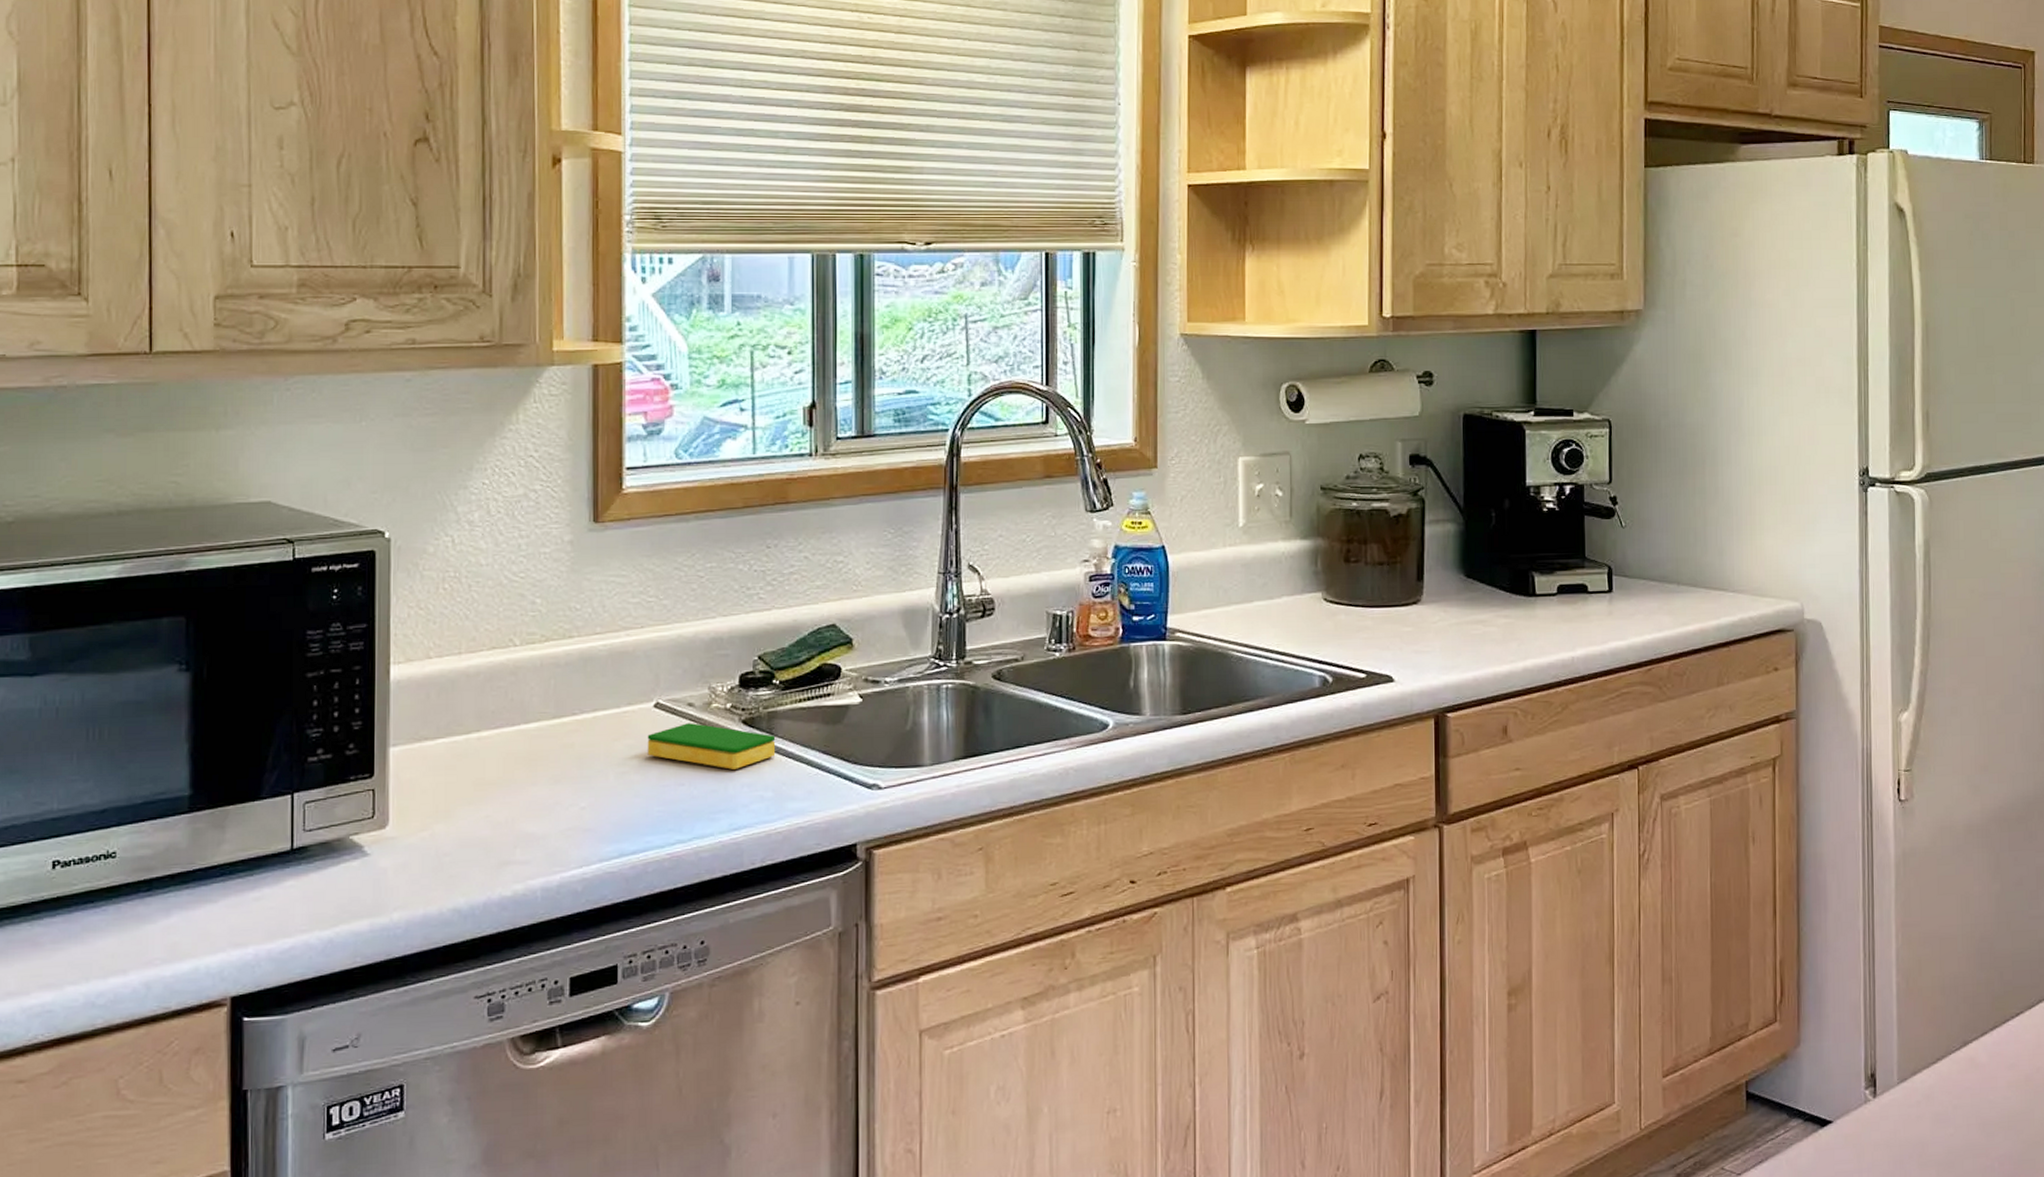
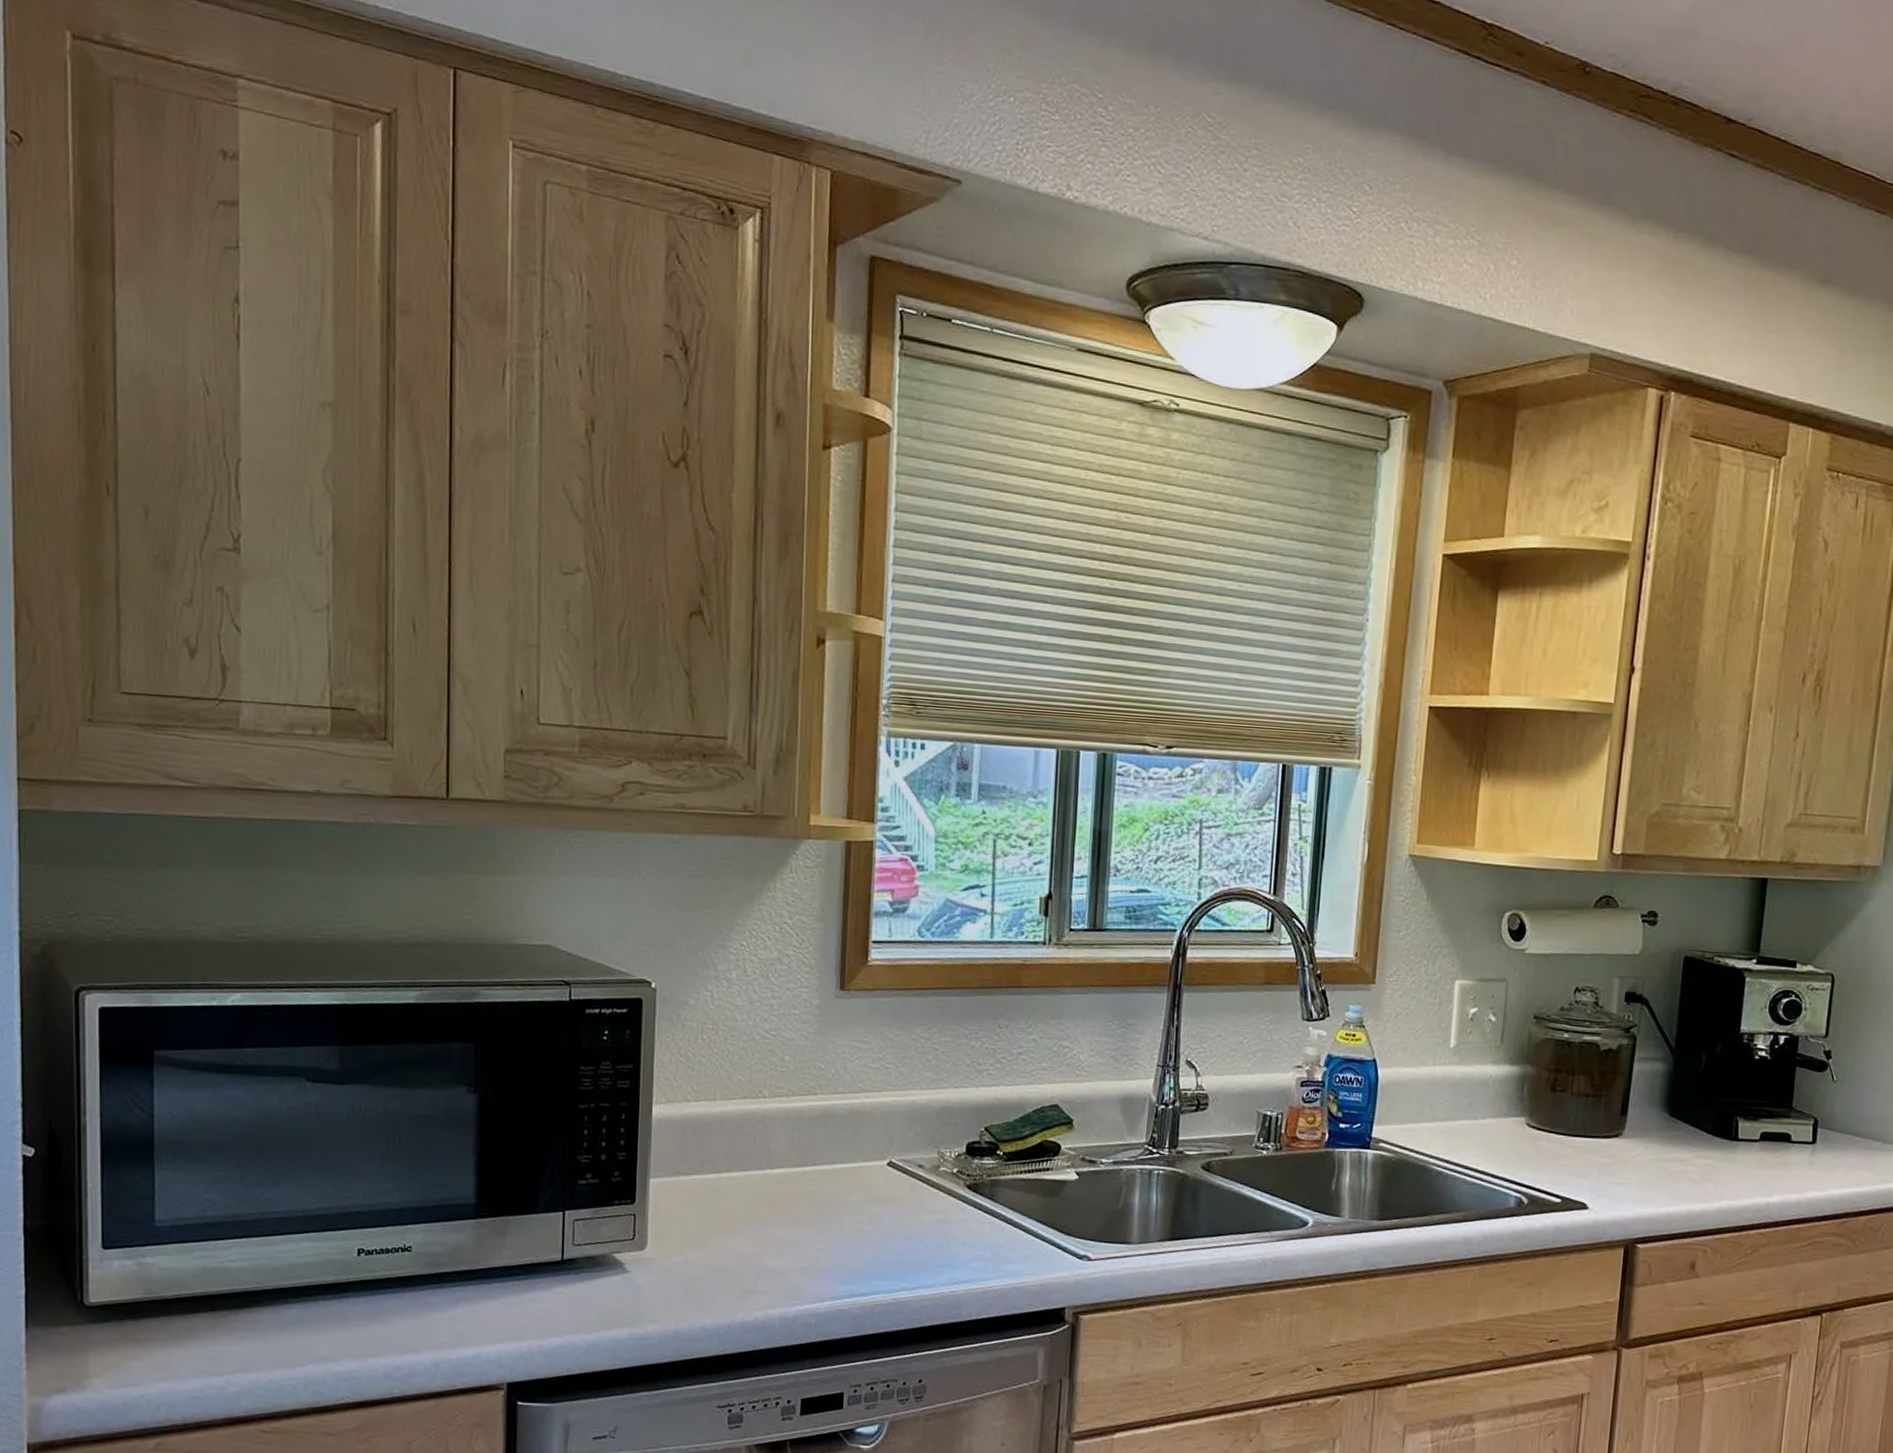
dish sponge: present [647,723,776,770] -> none [879,1183,997,1229]

